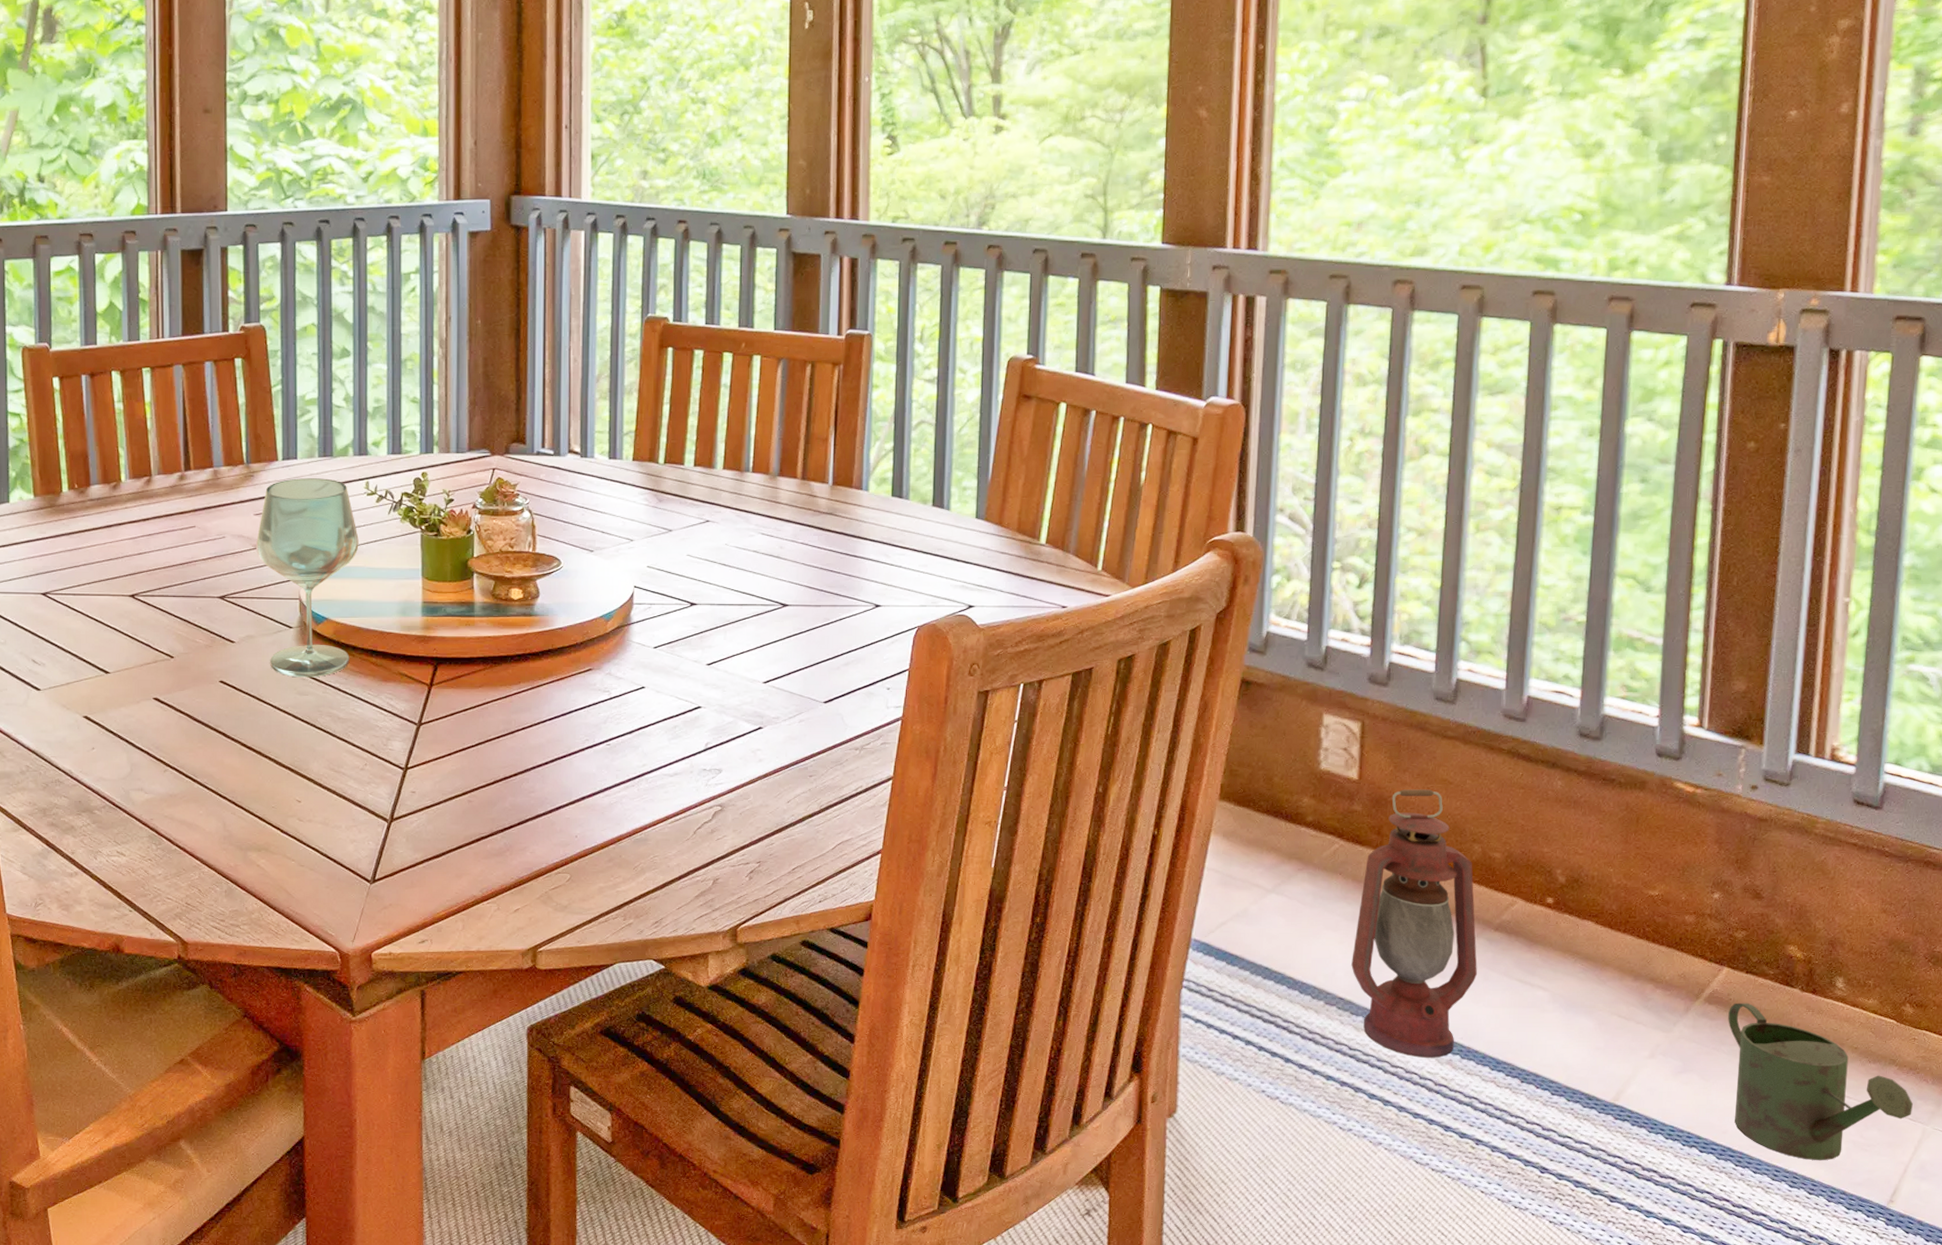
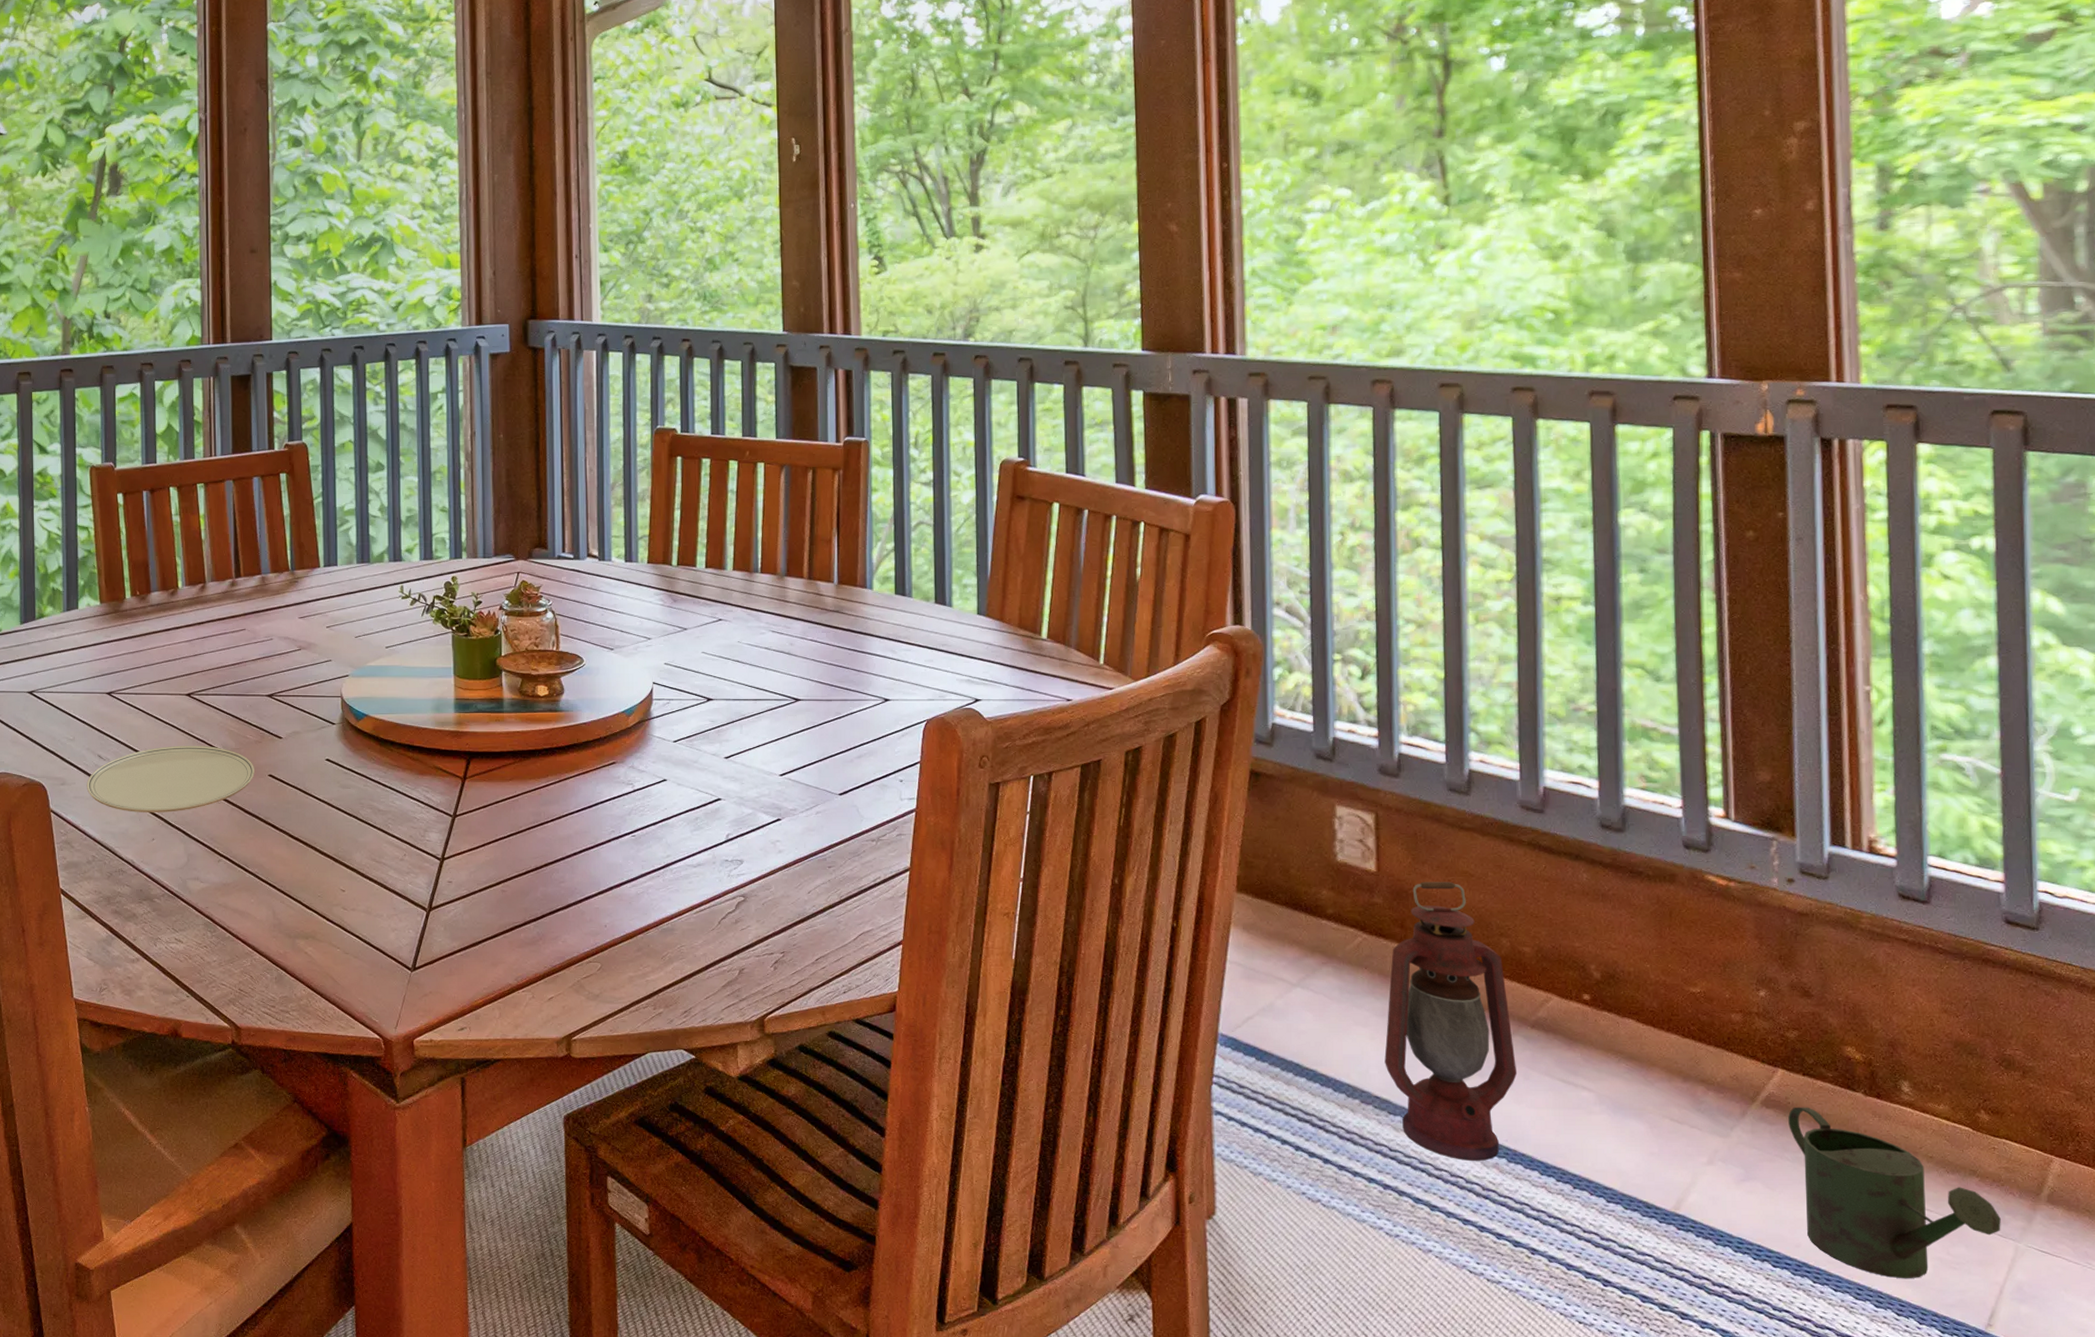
plate: none [19,649,204,720] -> present [86,745,254,812]
wine glass: present [256,478,359,678] -> none [301,583,395,772]

